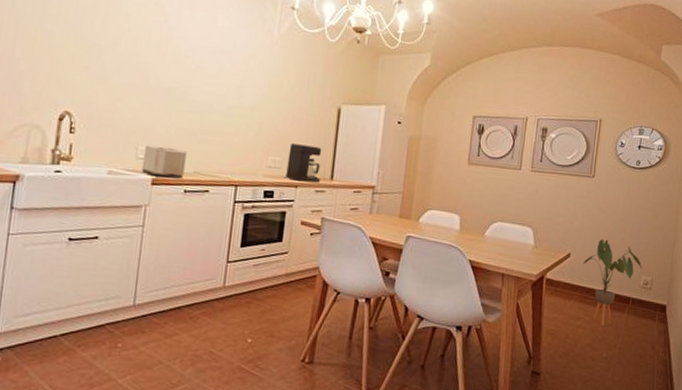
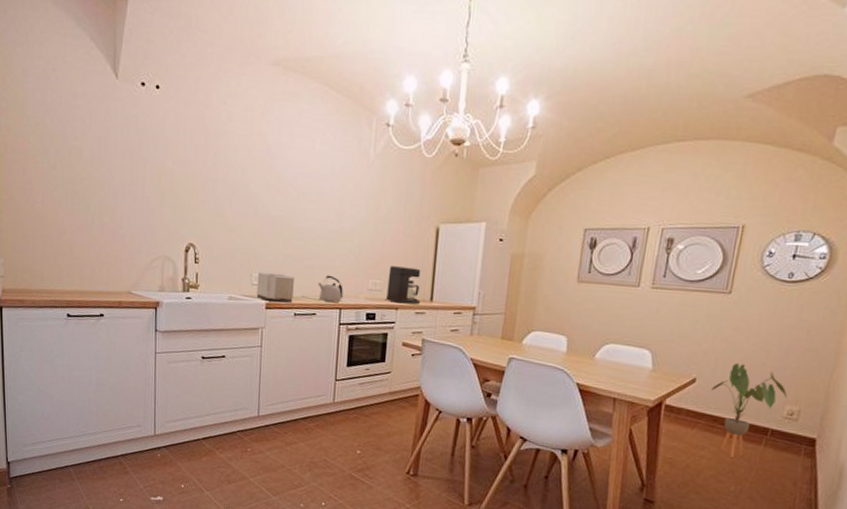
kettle: none [212,150,241,180] -> present [318,275,343,303]

